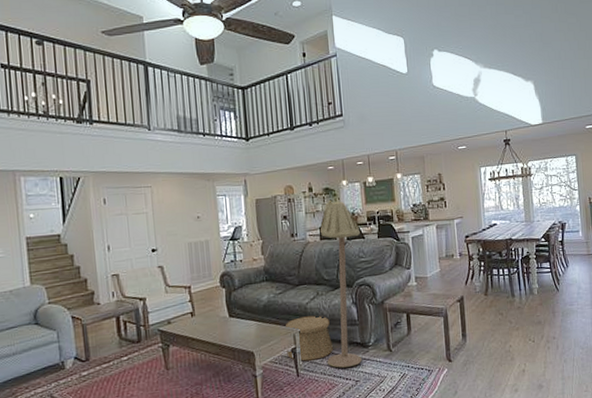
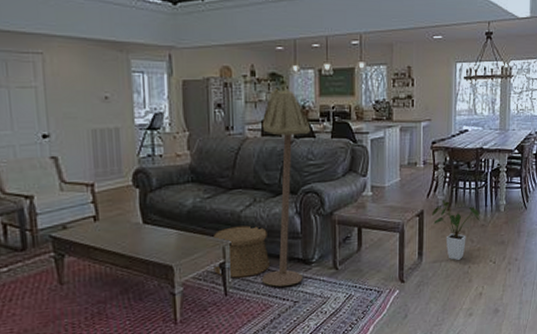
house plant: none [471,286,516,341] -> present [432,200,480,261]

